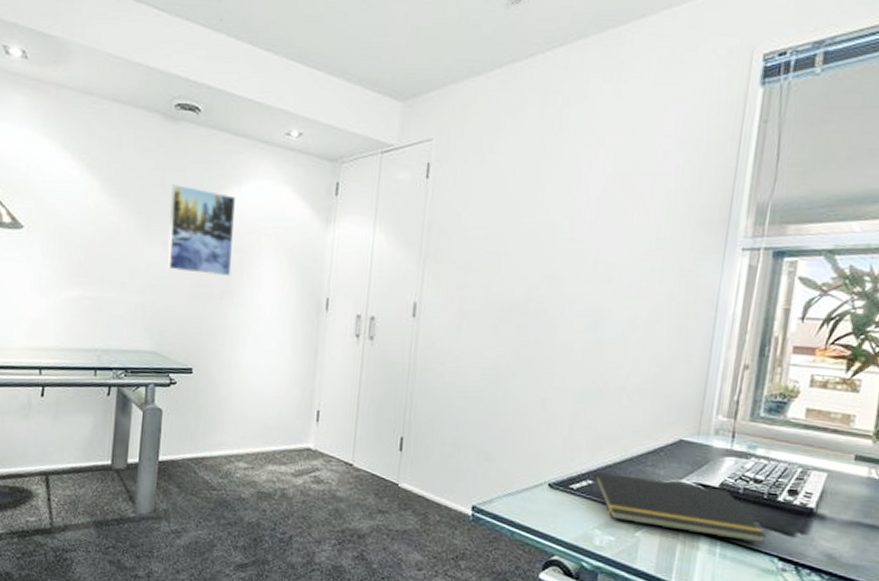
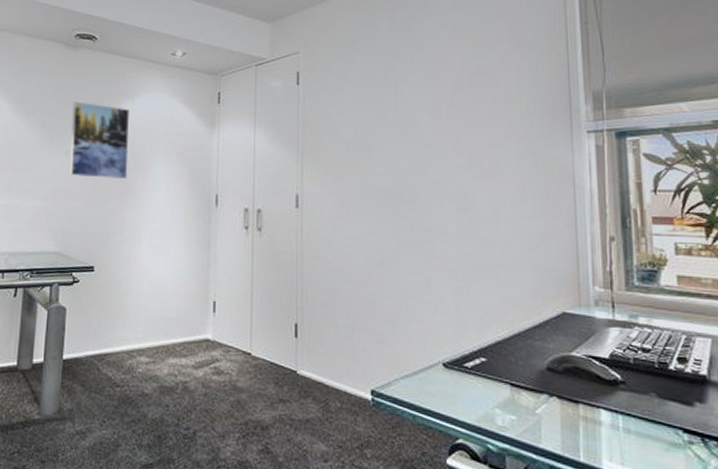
notepad: present [589,471,767,544] -> none [483,348,667,416]

